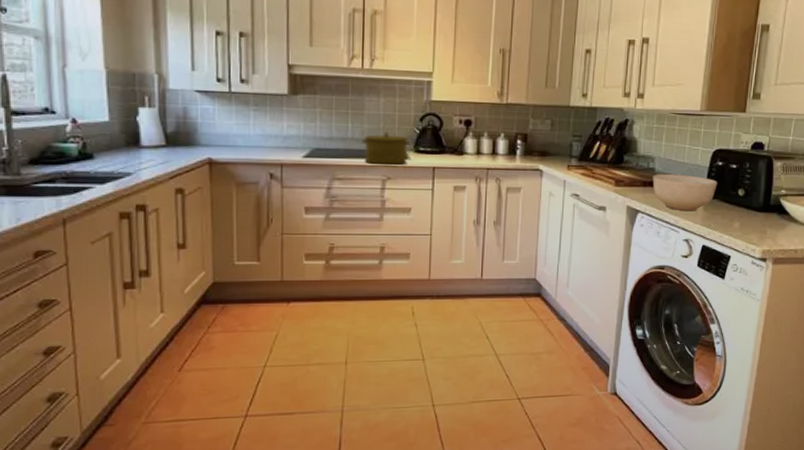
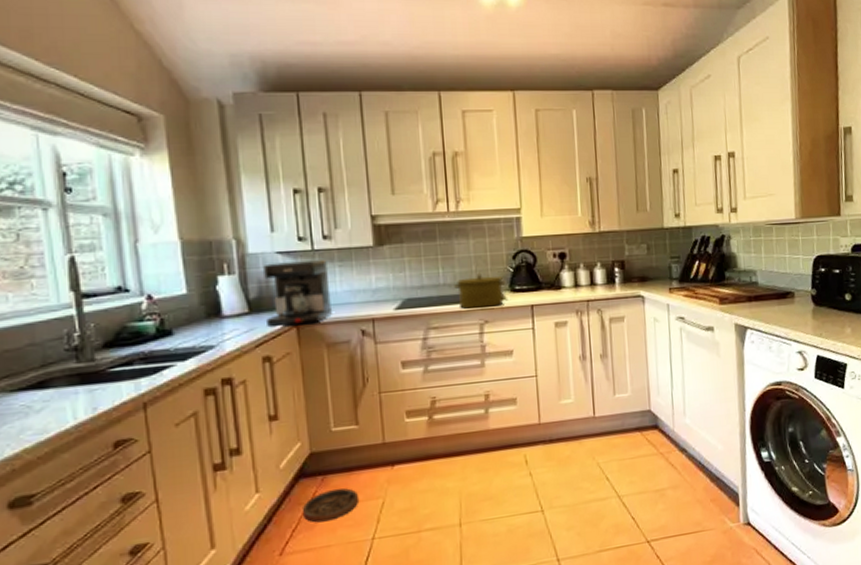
coffee maker: none [182,100,245,162] -> present [264,260,333,327]
pet bowl: none [201,317,254,346] -> present [302,488,358,523]
bowl: present [652,173,718,212] -> none [757,284,823,323]

